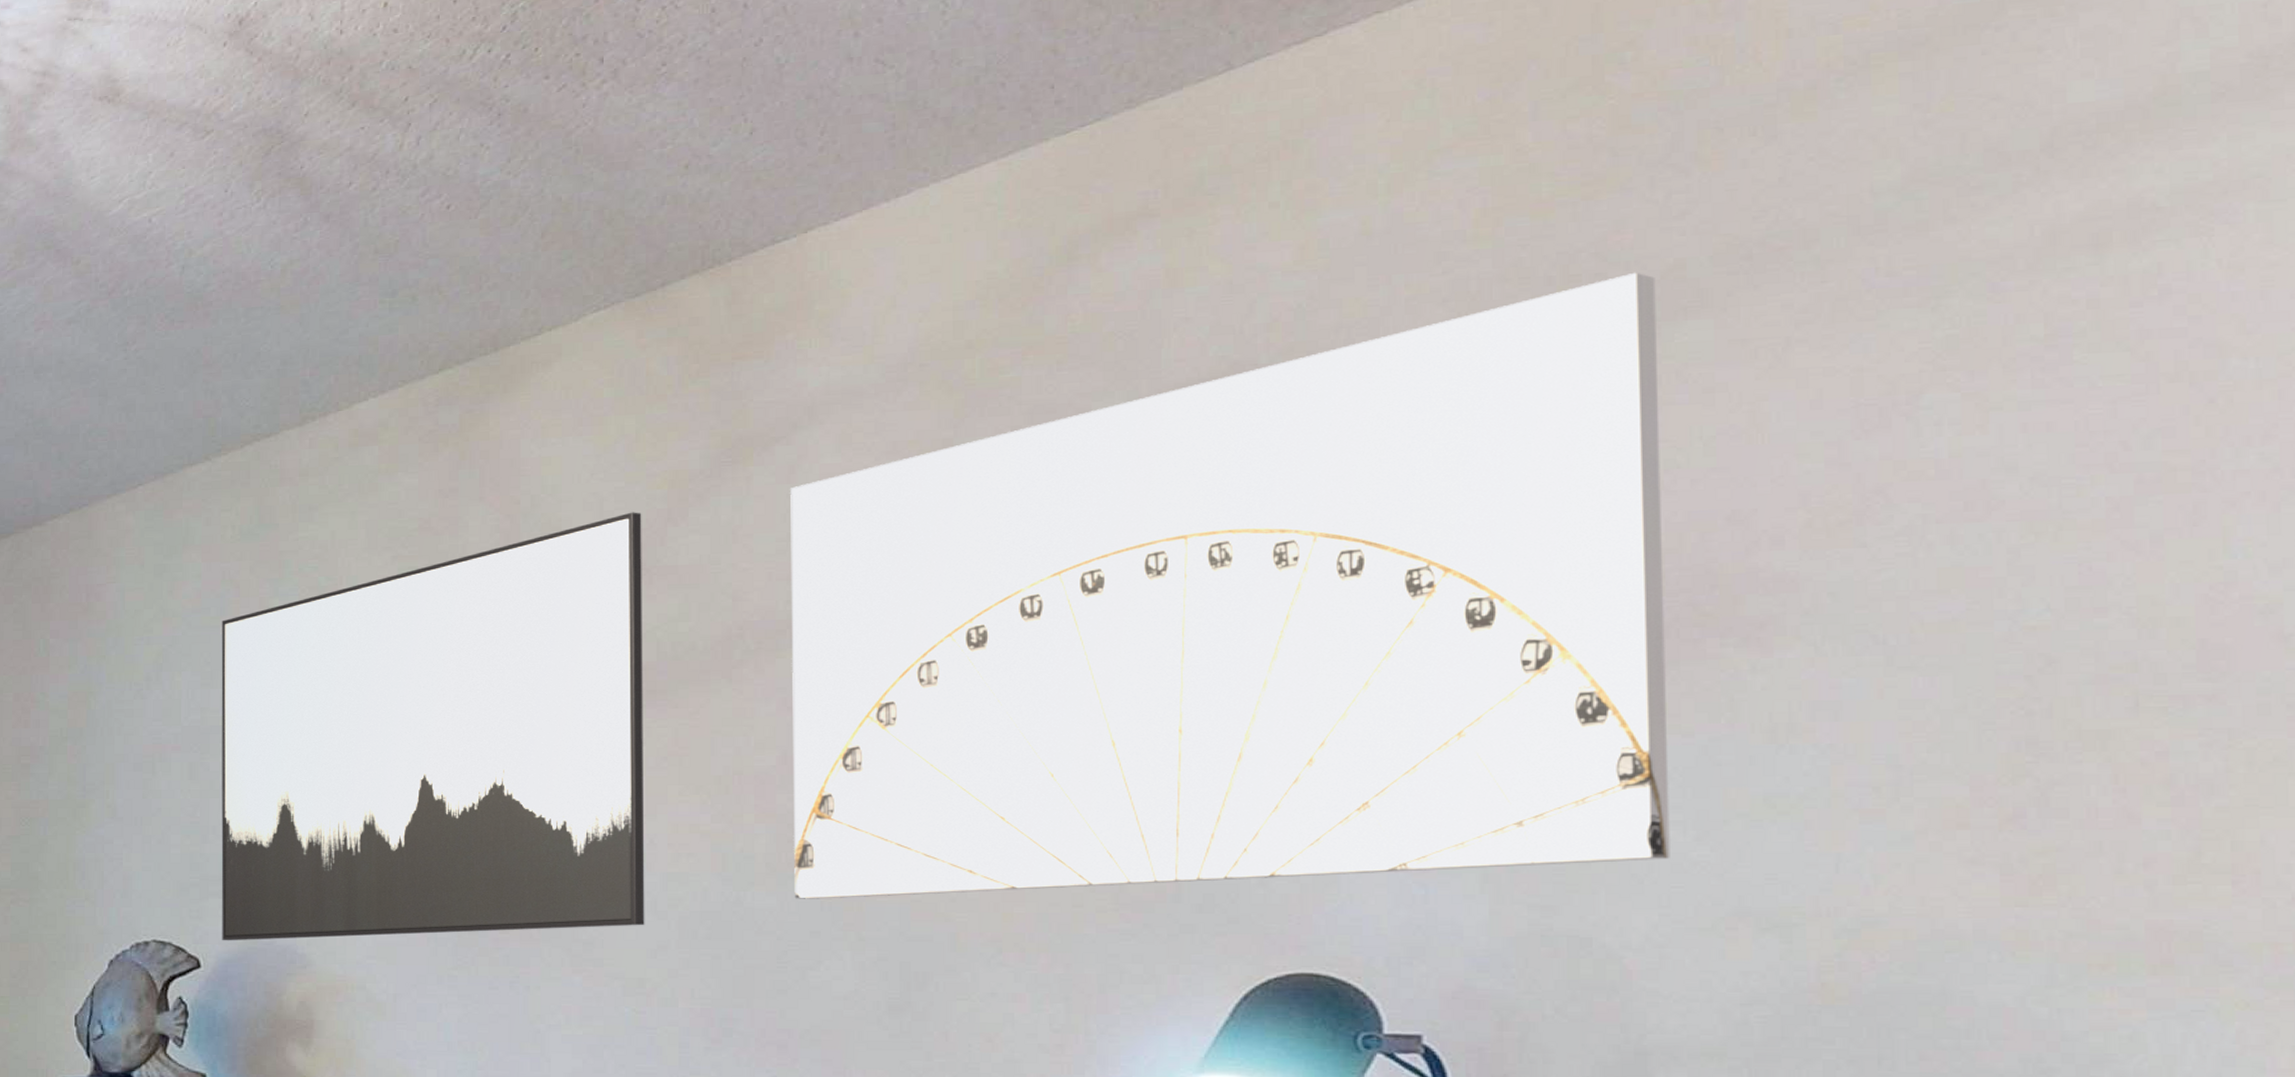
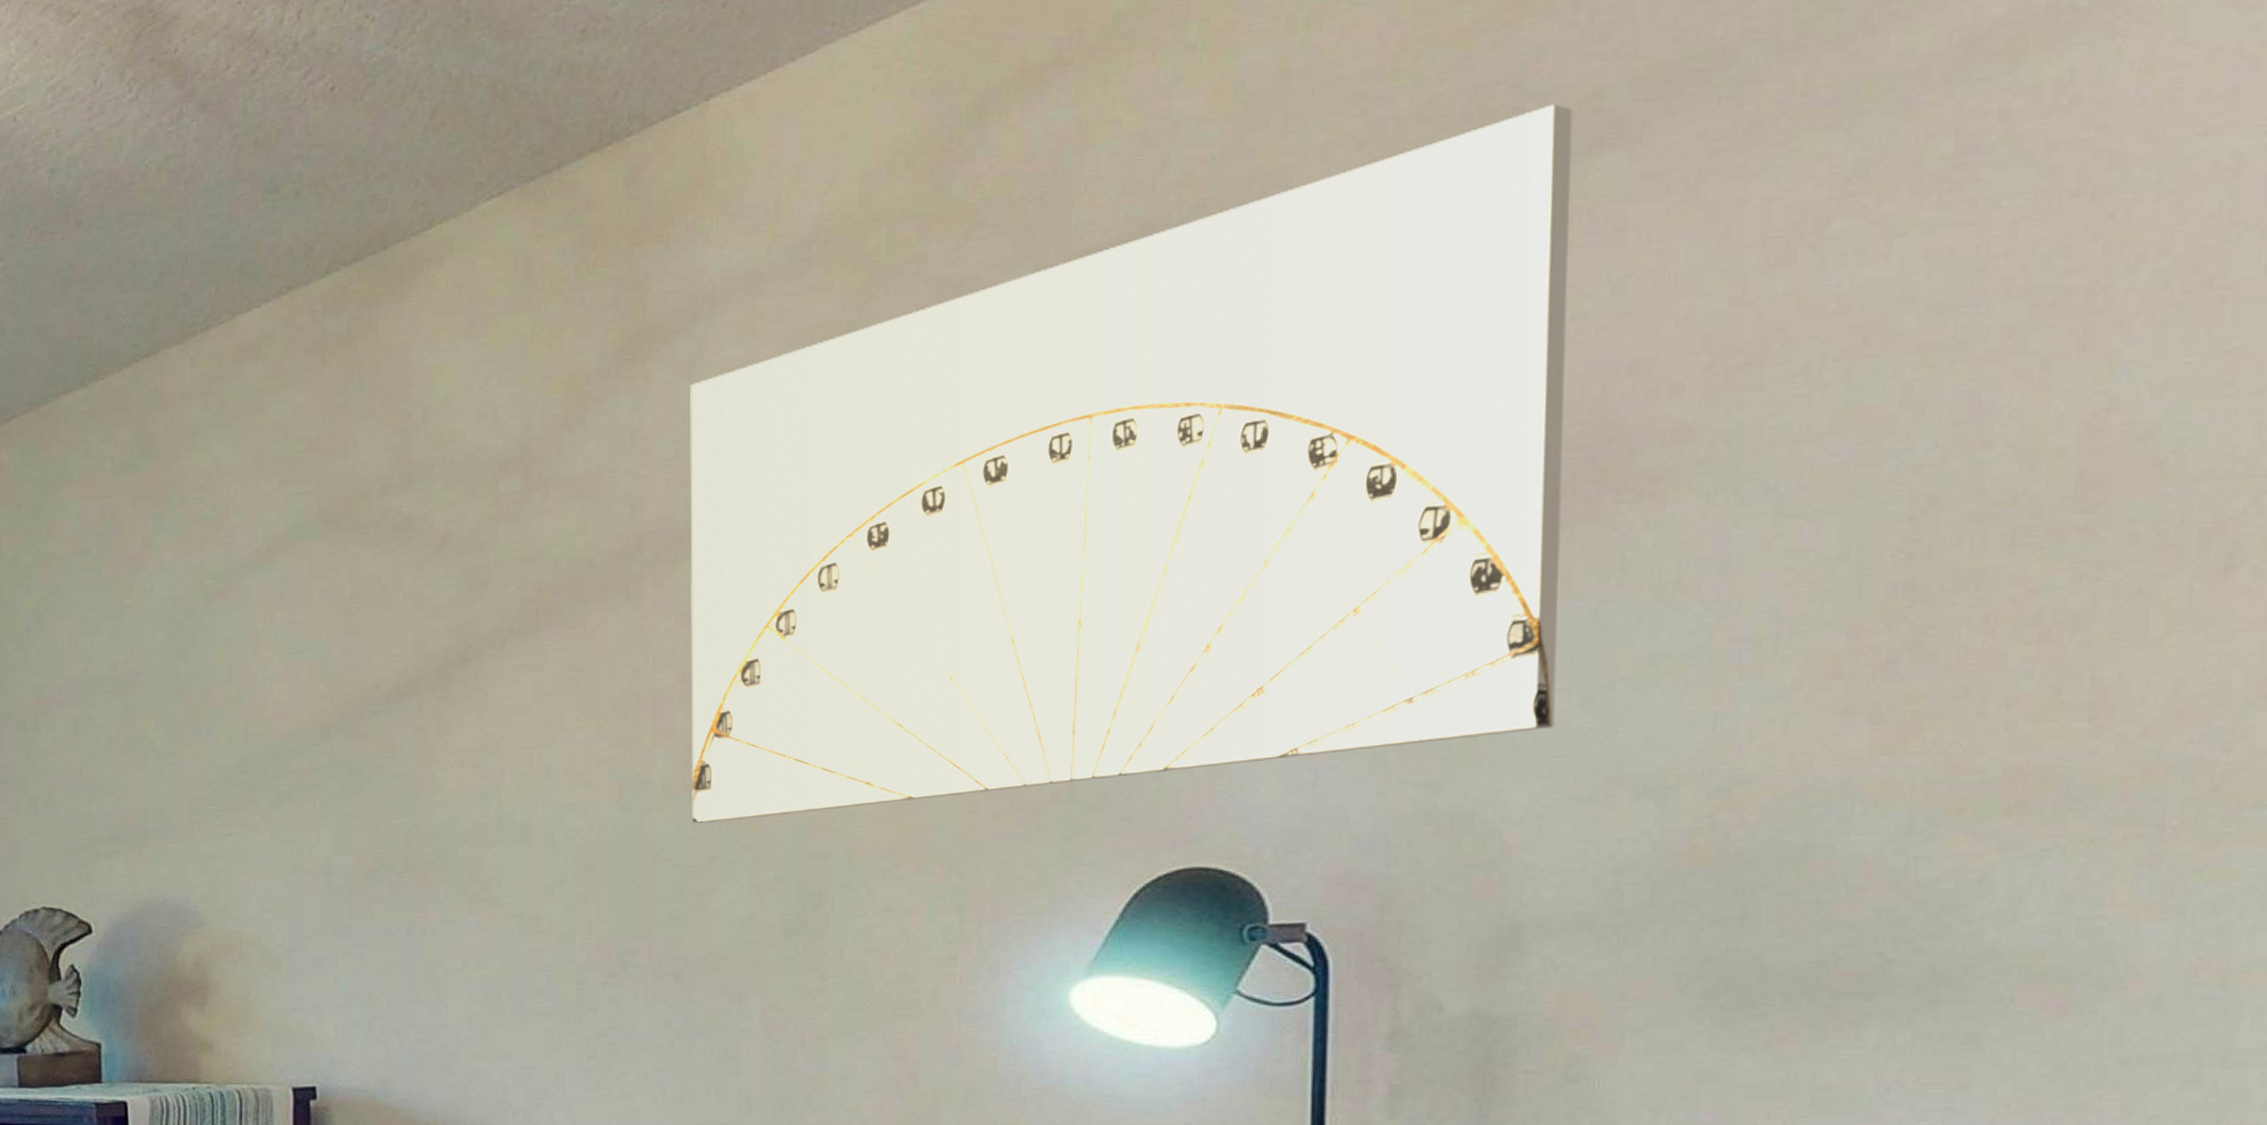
wall art: present [221,512,645,941] -> none [103,419,542,904]

